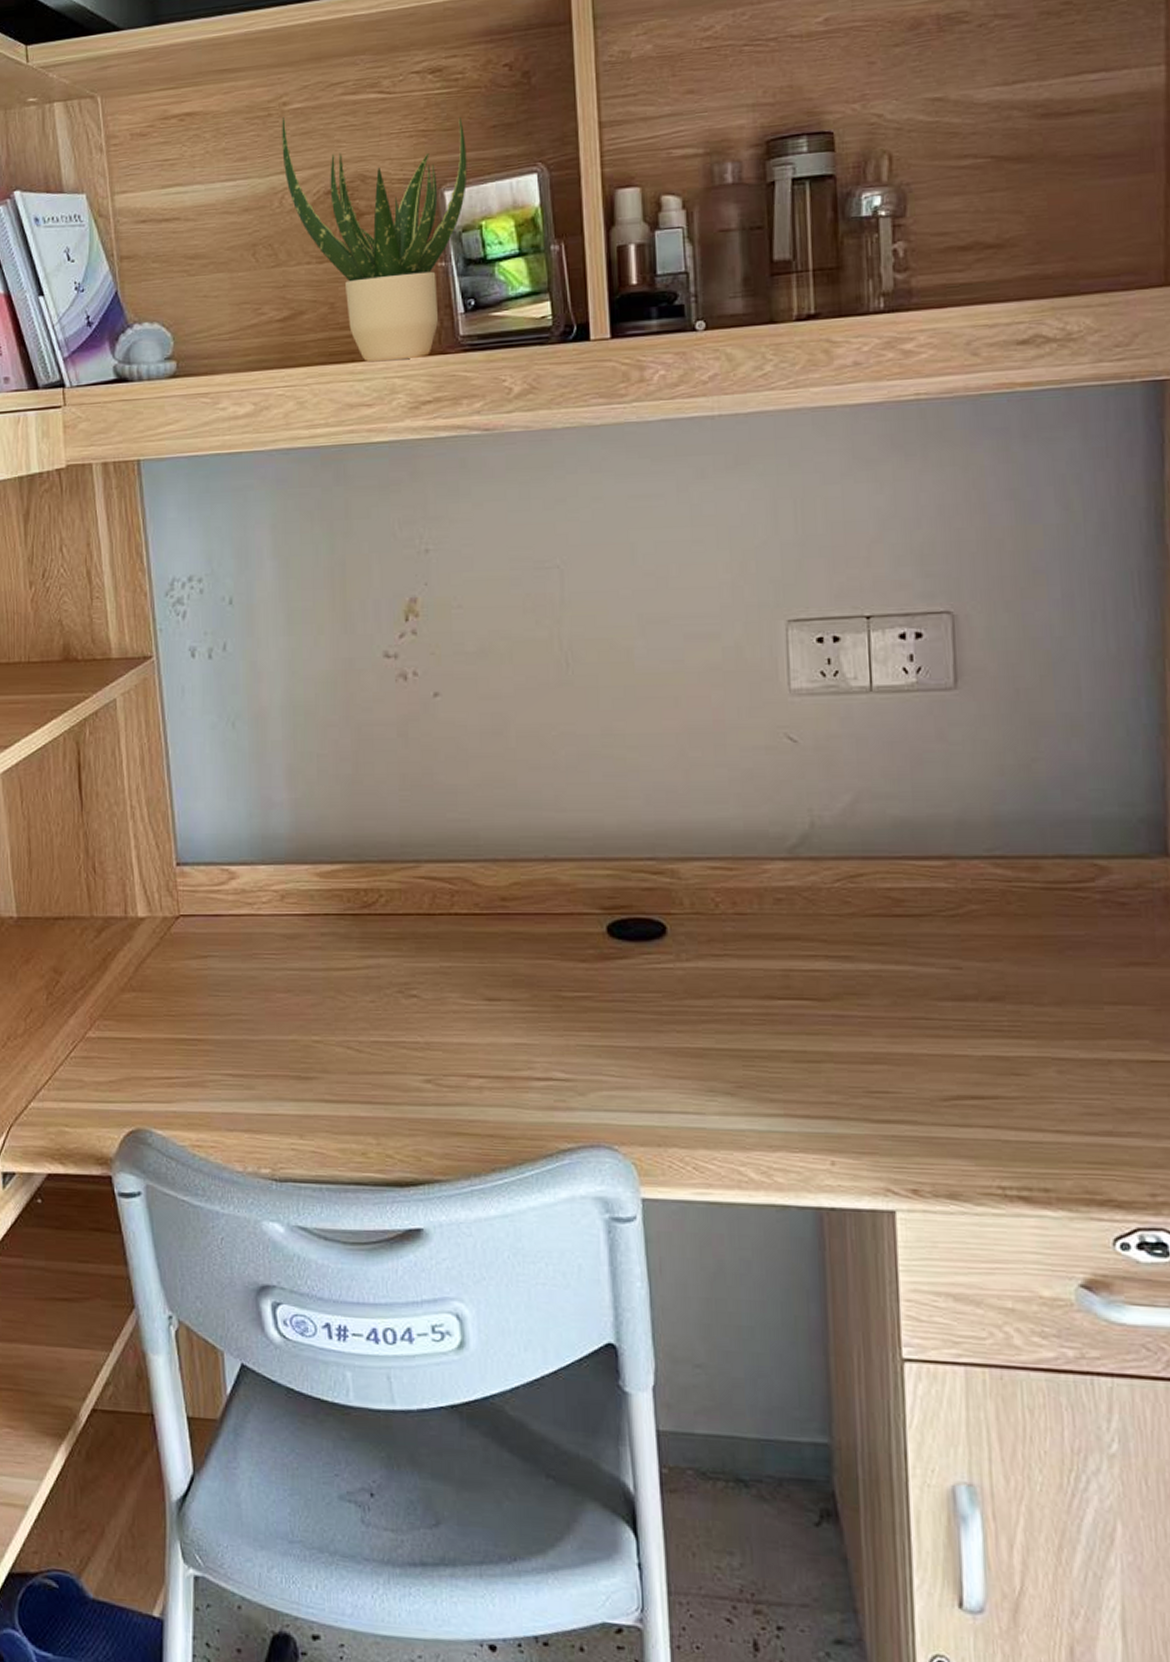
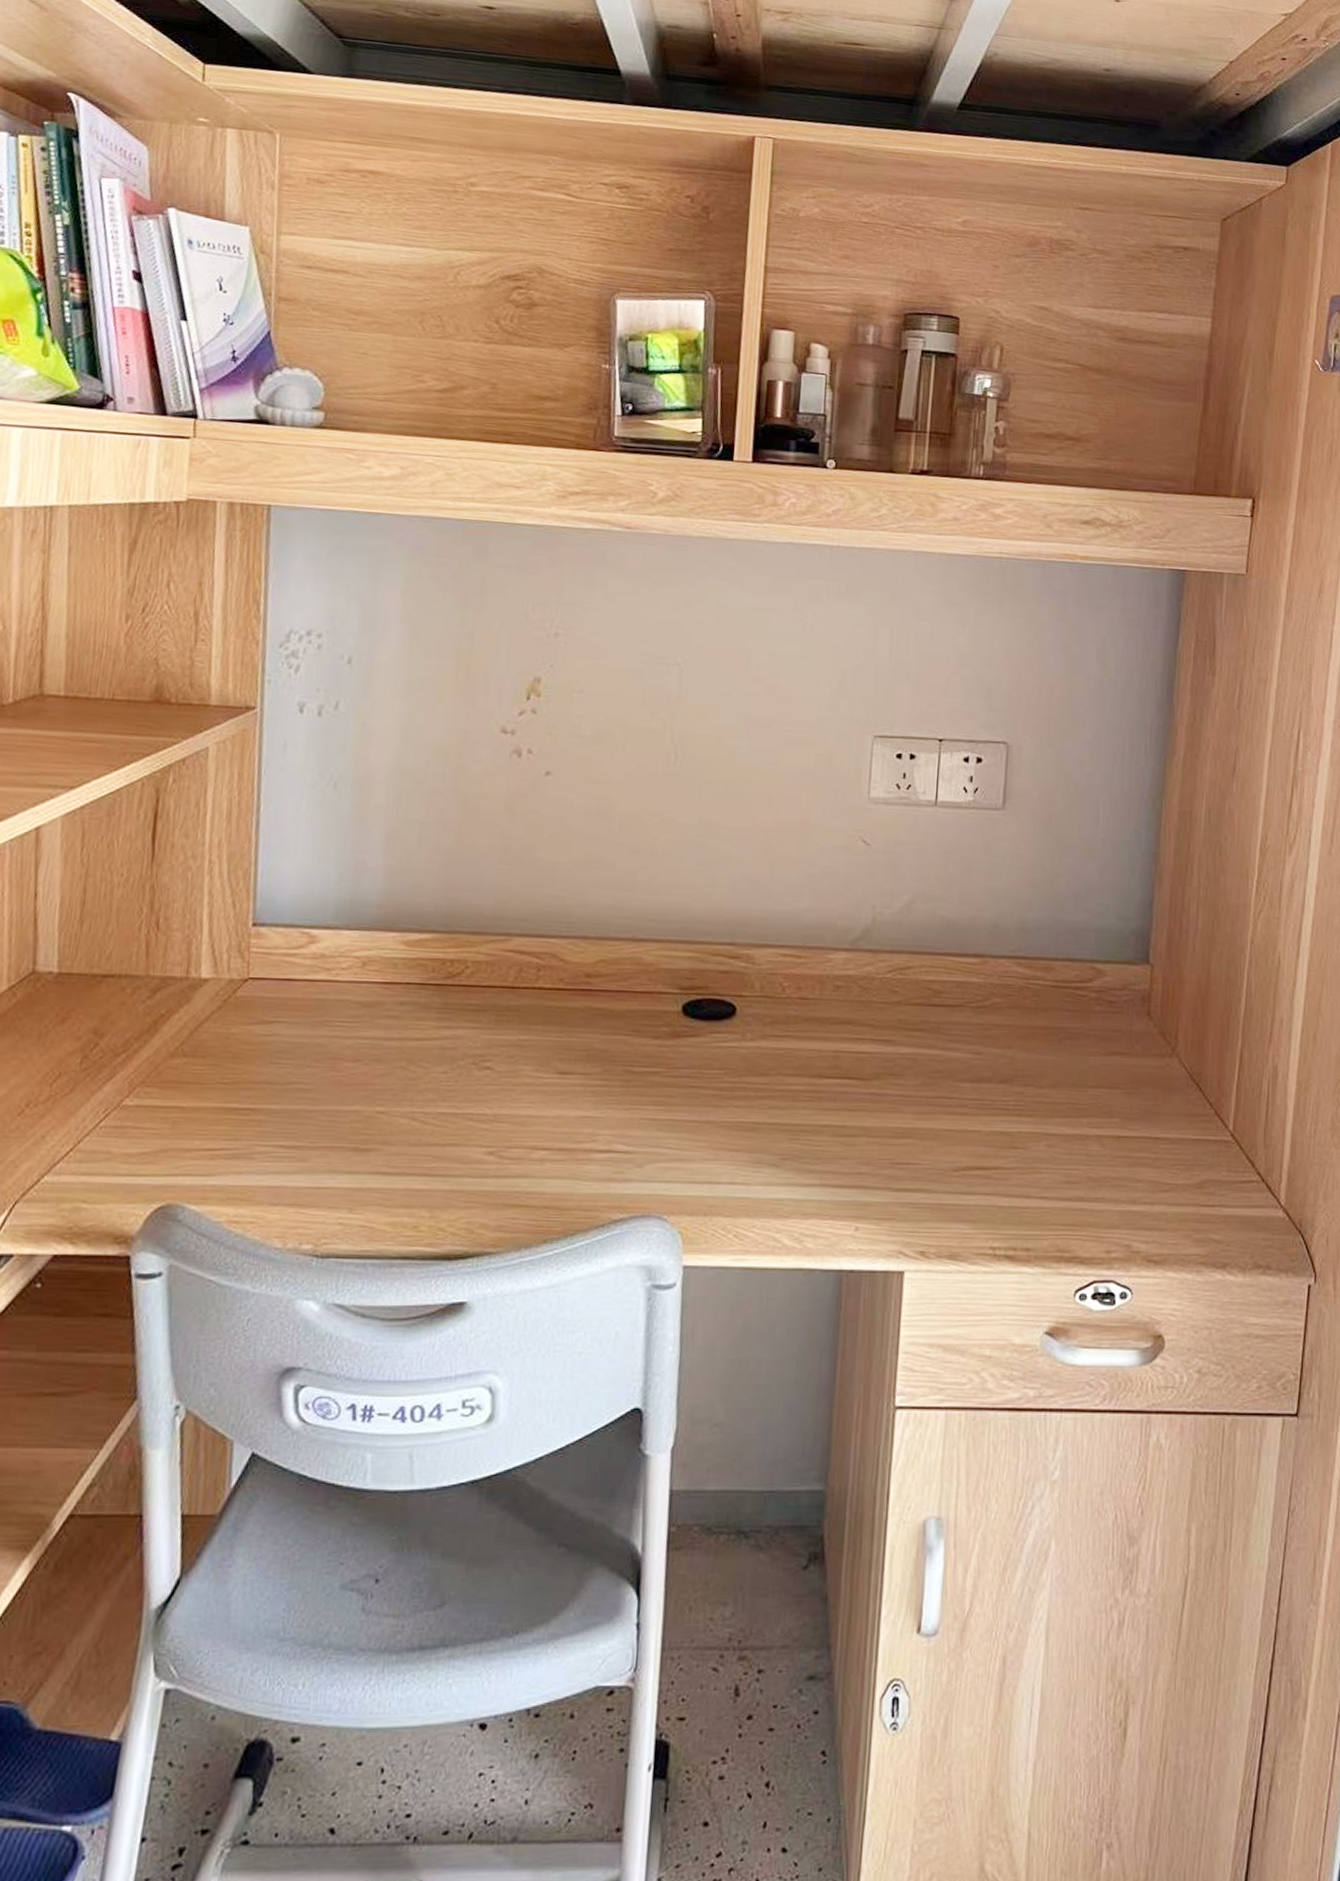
potted plant: present [281,117,467,362] -> none [463,197,643,450]

